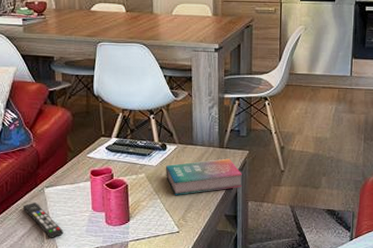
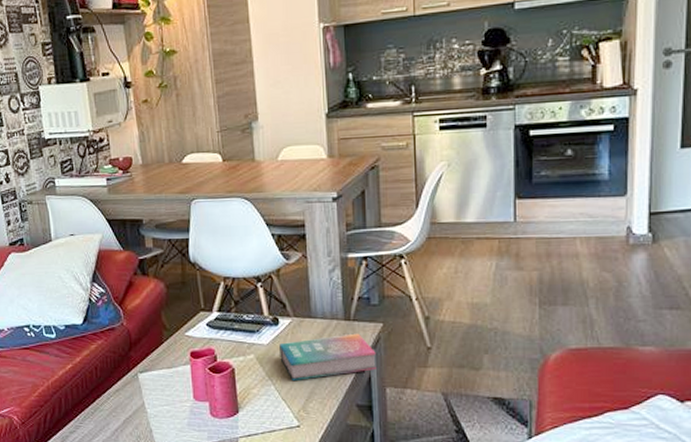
remote control: present [22,203,64,239] -> none [114,391,162,434]

